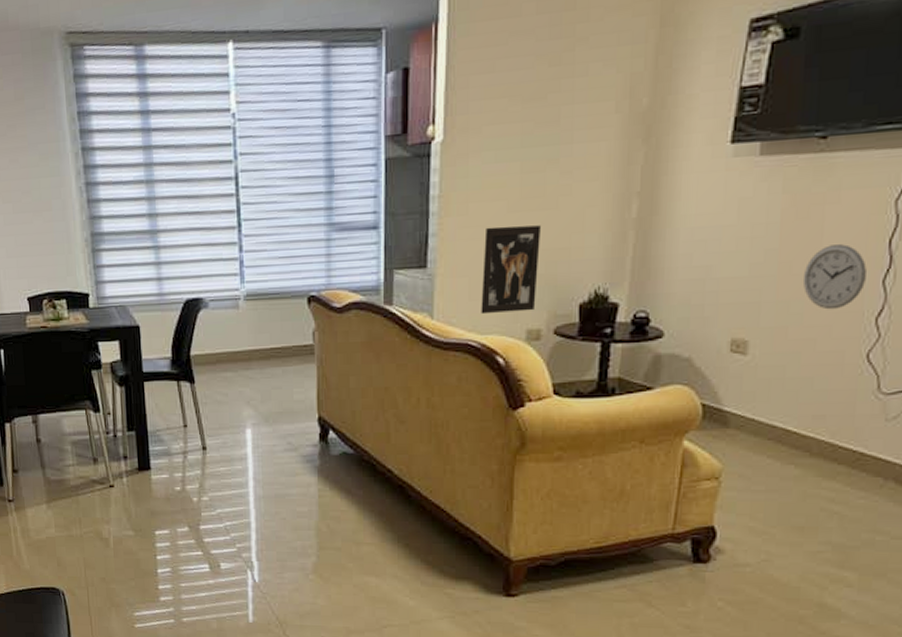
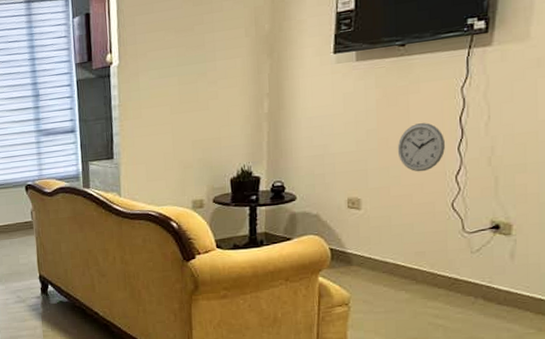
wall art: present [481,225,541,315] -> none [155,122,198,191]

